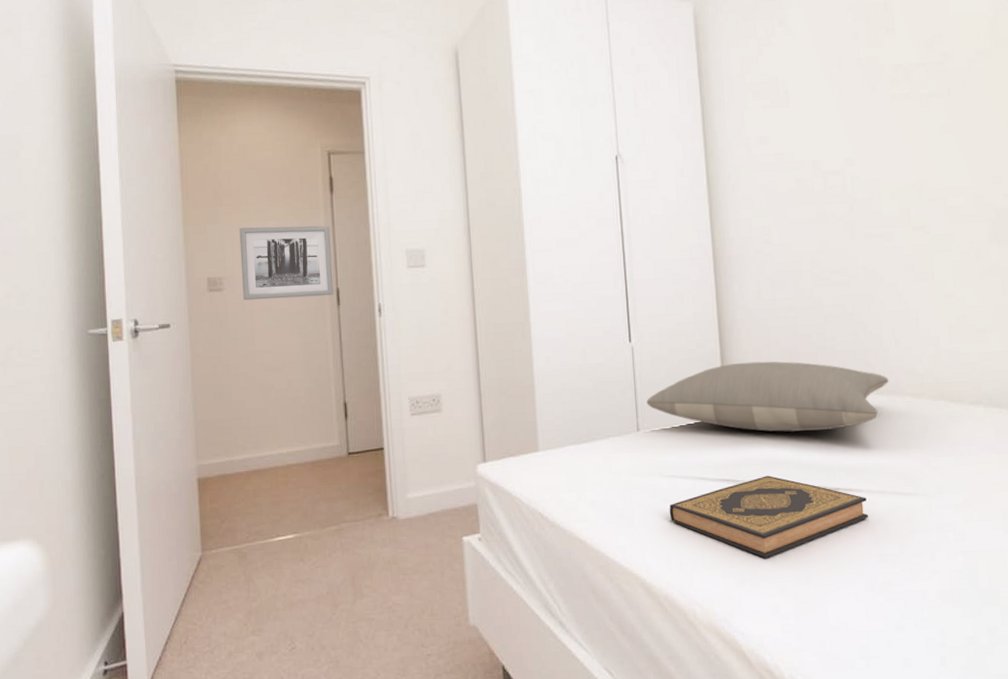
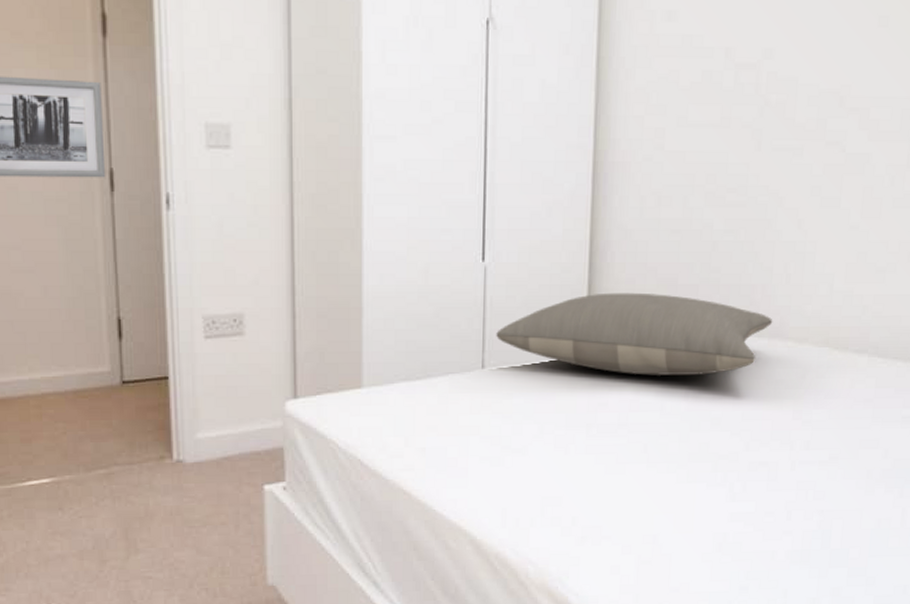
hardback book: present [669,475,869,559] -> none [510,424,729,515]

